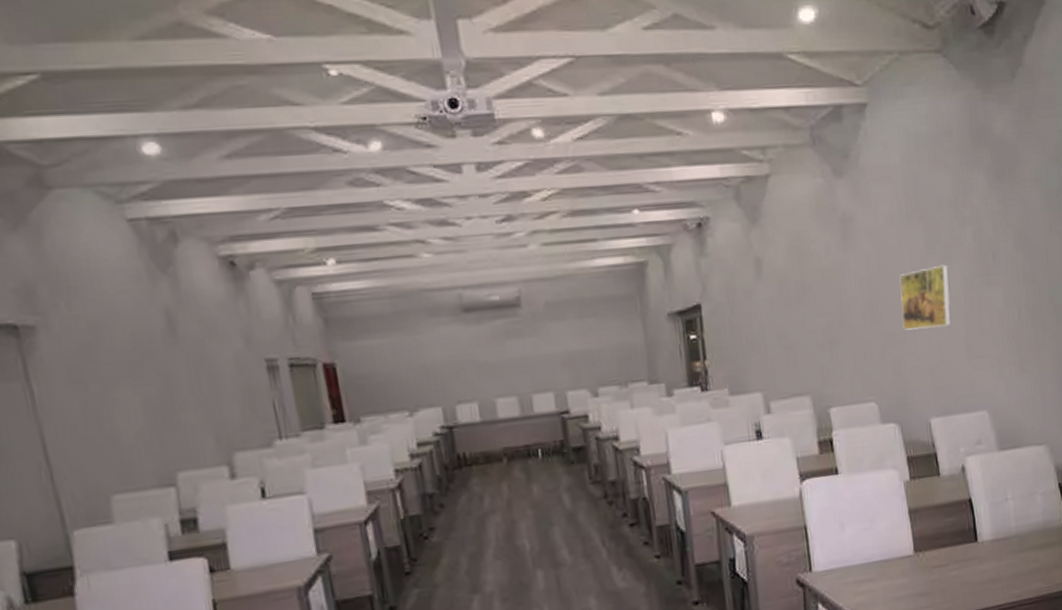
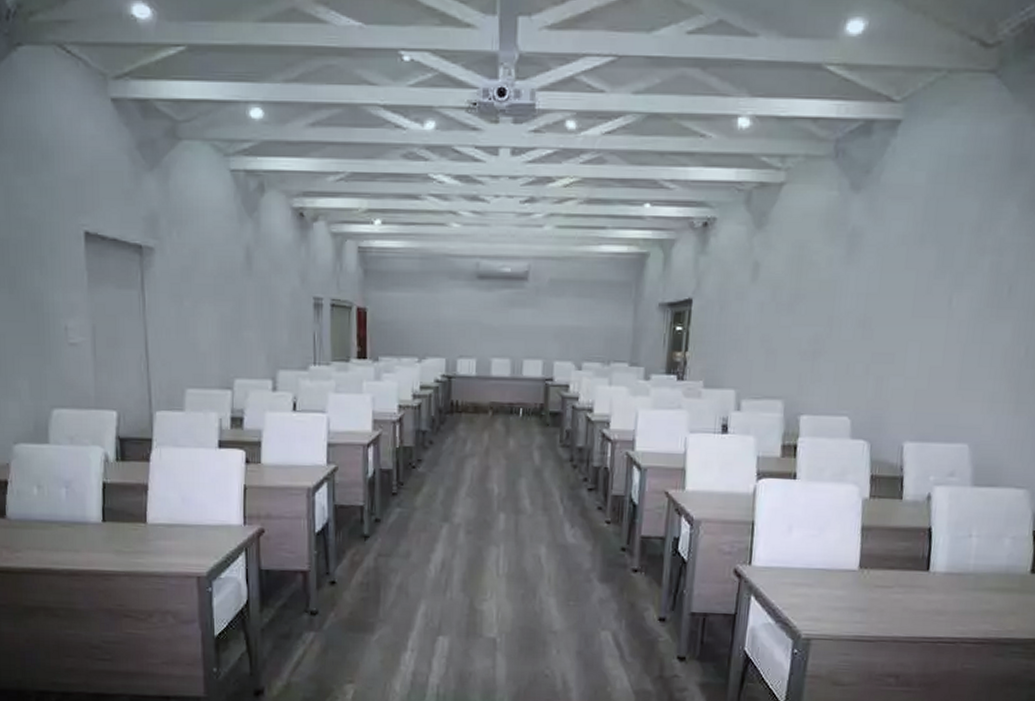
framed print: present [899,264,952,330] -> none [893,291,956,354]

